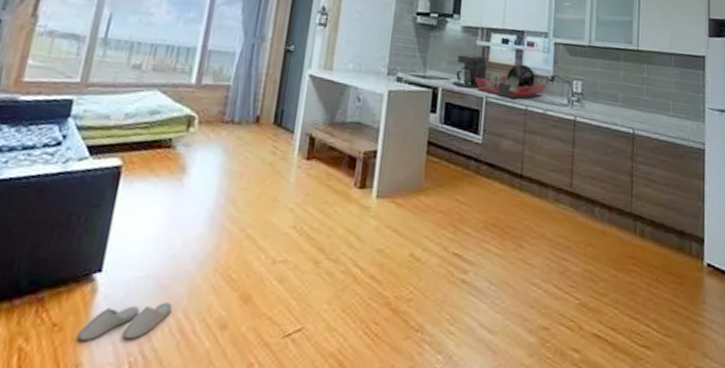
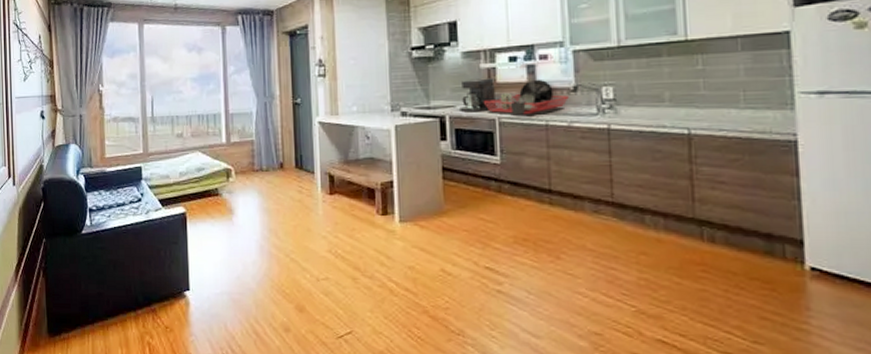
slippers: present [76,302,173,342] -> none [183,311,245,339]

